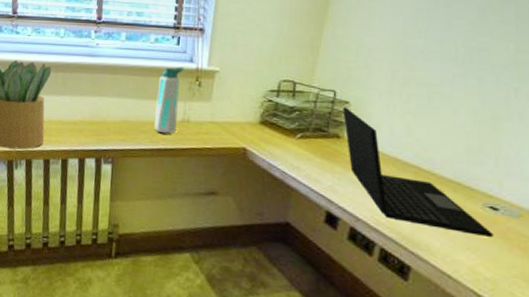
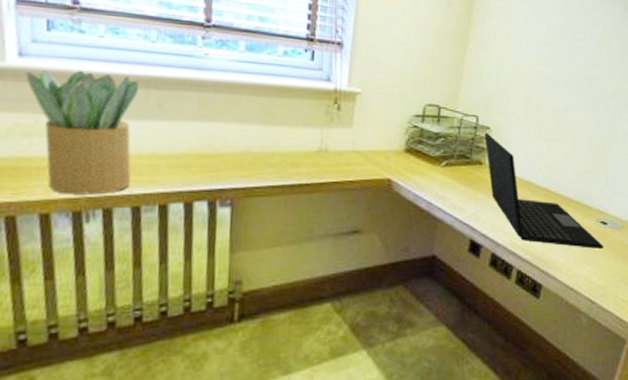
water bottle: present [154,67,184,134] -> none [285,86,320,167]

